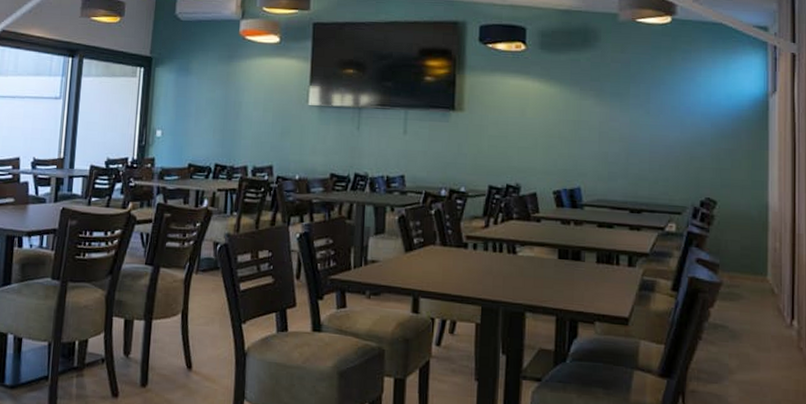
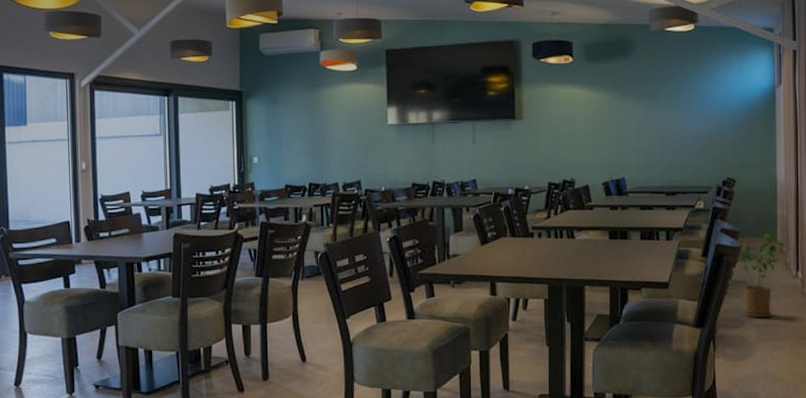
house plant: none [718,269,778,374] -> present [738,233,786,318]

